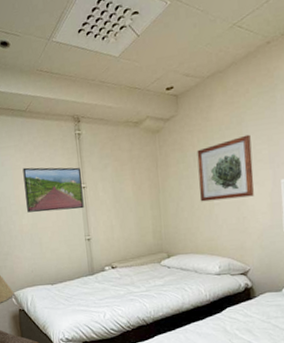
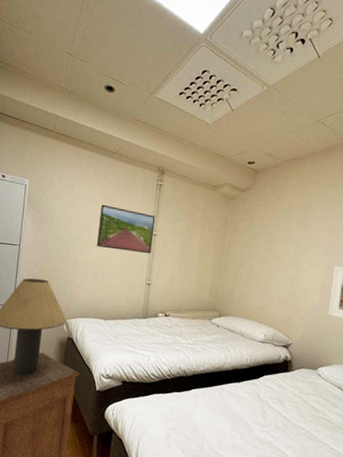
wall art: present [197,134,254,202] -> none [258,219,315,277]

